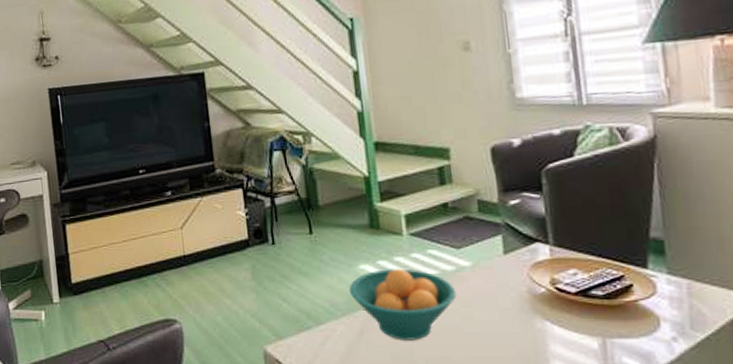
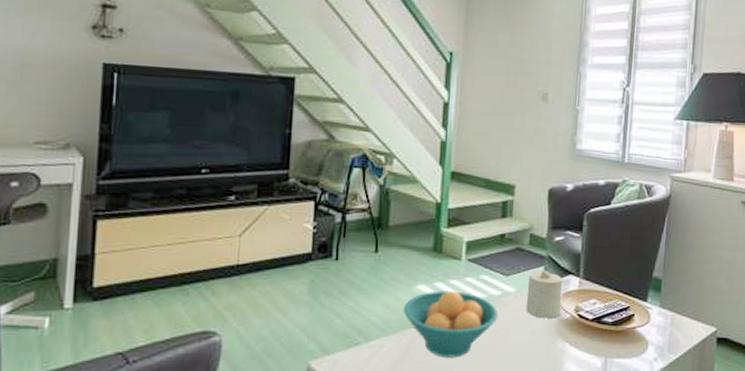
candle: none [485,239,533,294] -> present [526,270,563,318]

